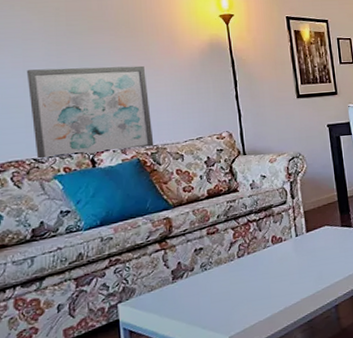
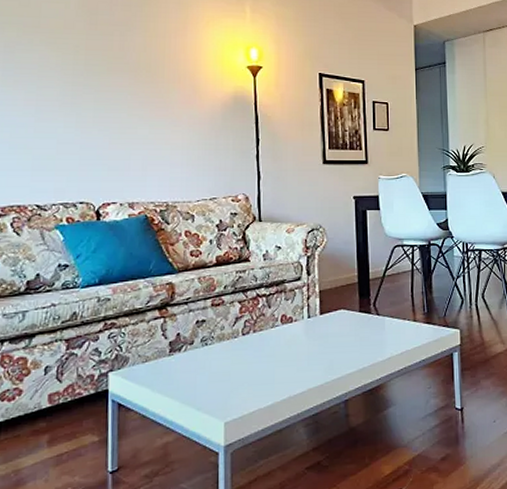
wall art: present [27,65,154,159] -> none [38,109,164,206]

